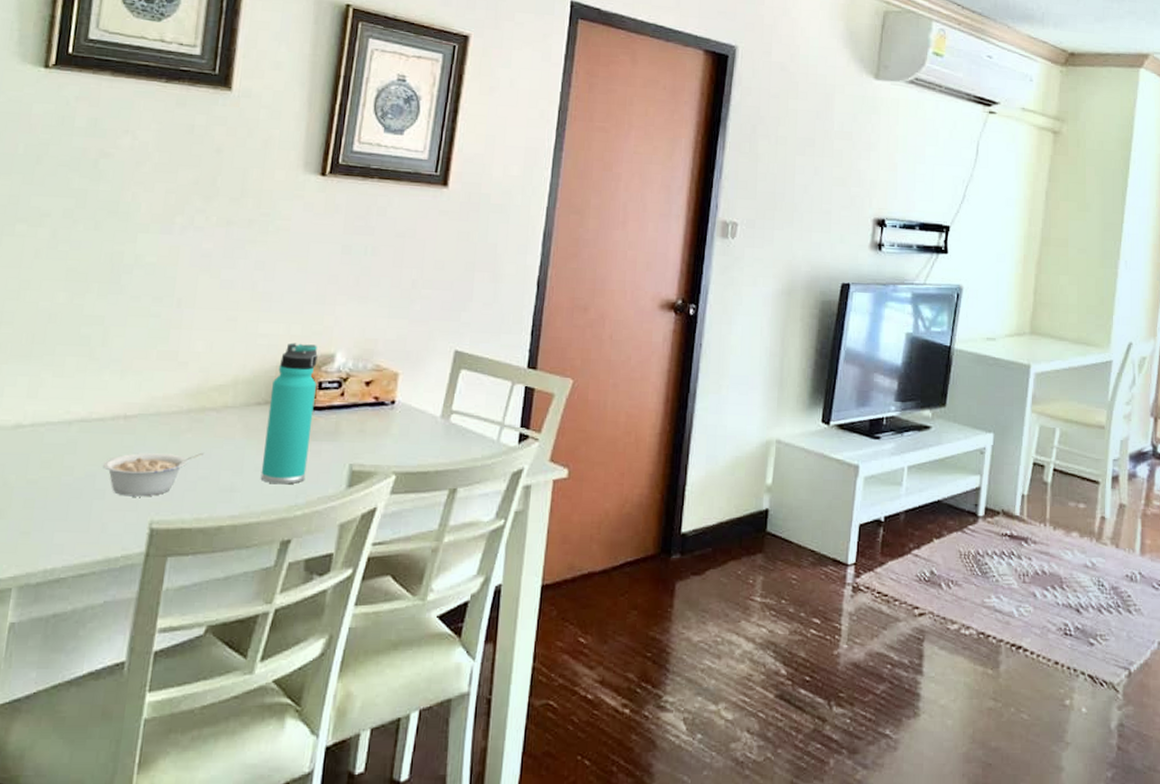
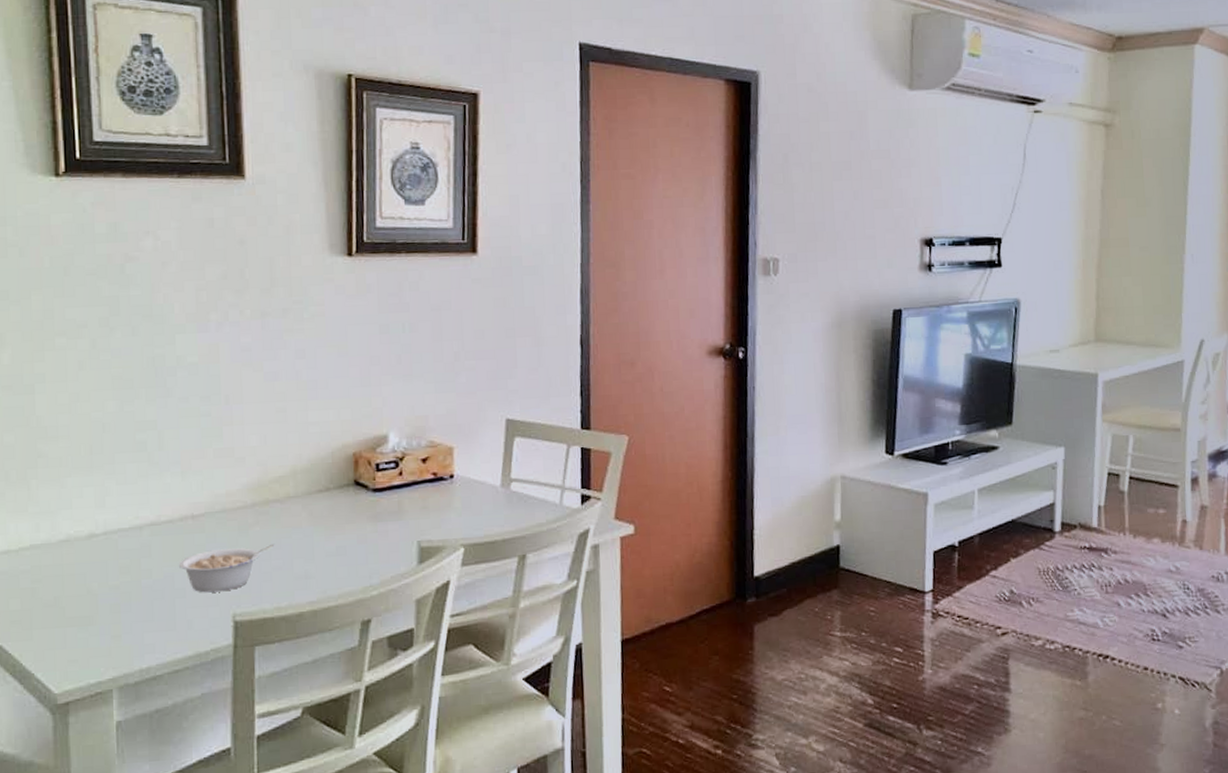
thermos bottle: present [260,342,318,485] -> none [330,427,376,568]

